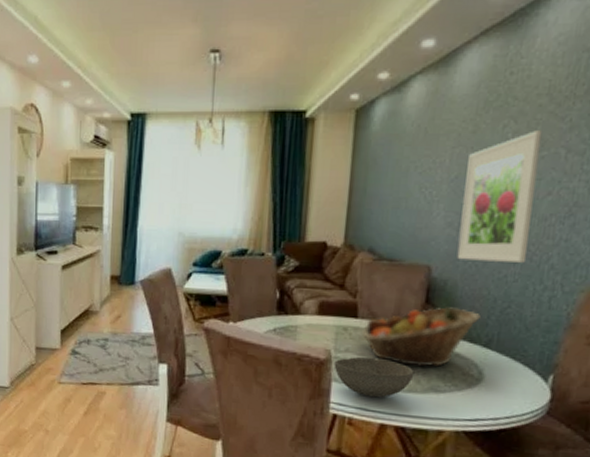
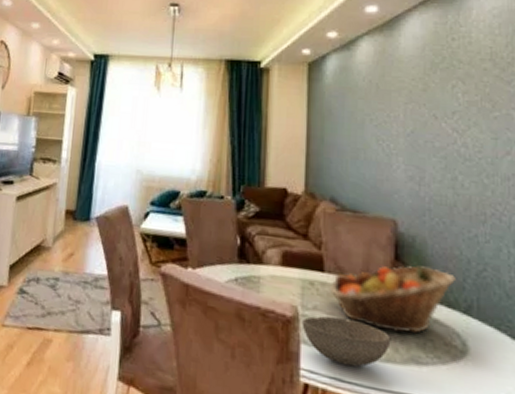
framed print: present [457,130,543,263] -> none [422,92,496,223]

